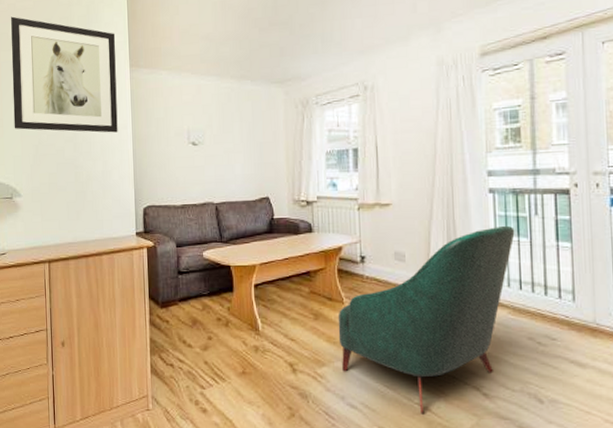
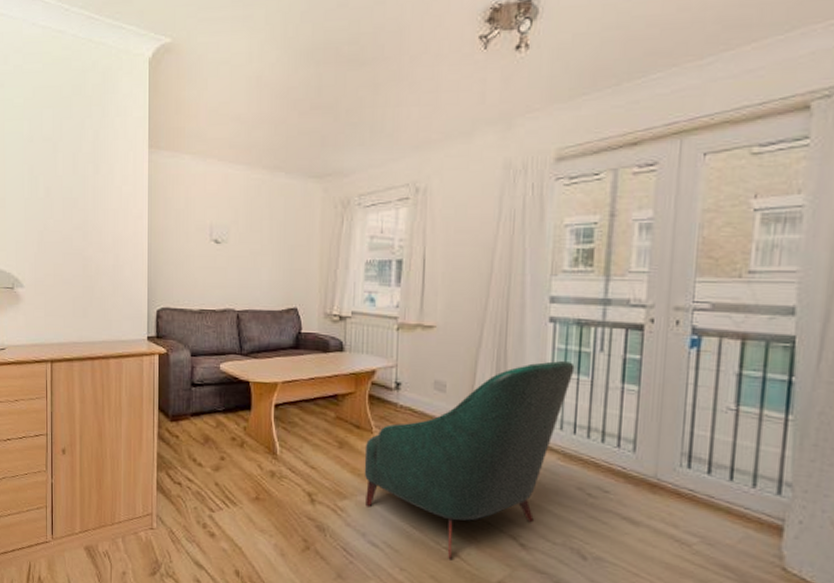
wall art: present [11,16,118,133] -> none [16,80,134,223]

